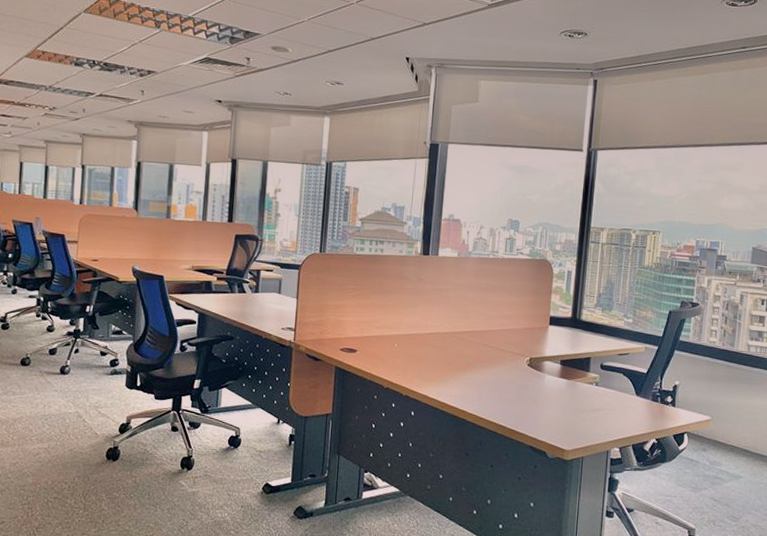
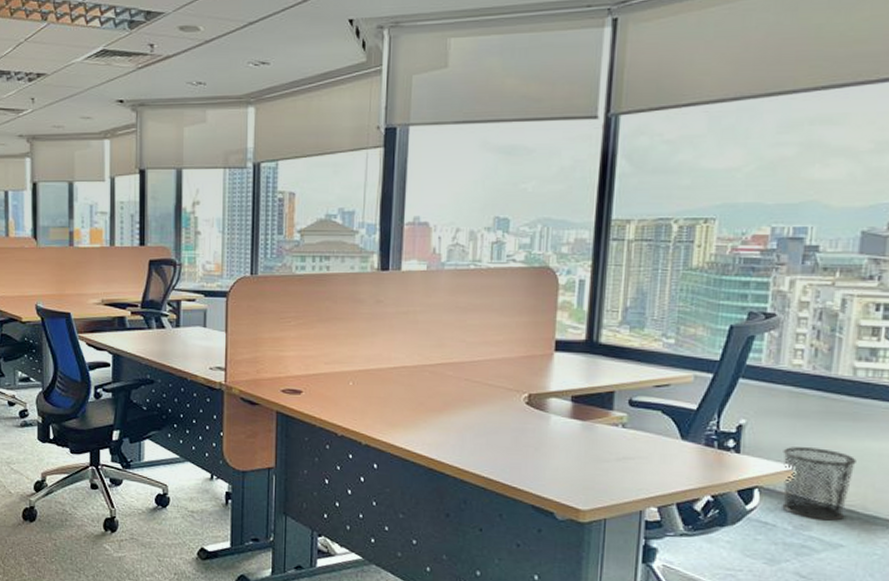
waste bin: none [703,402,750,458] -> present [782,447,857,521]

